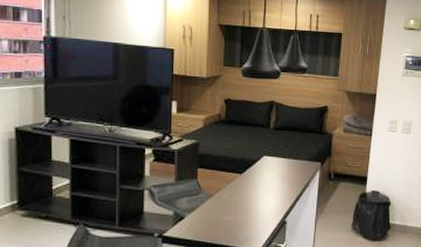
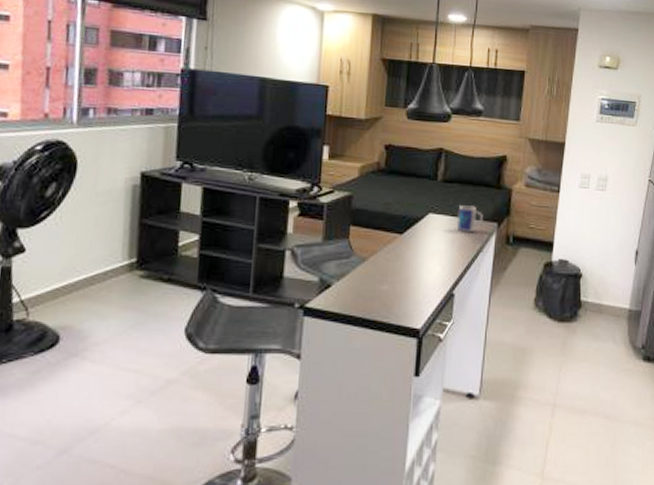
mug: none [286,149,309,170] -> present [456,205,483,232]

